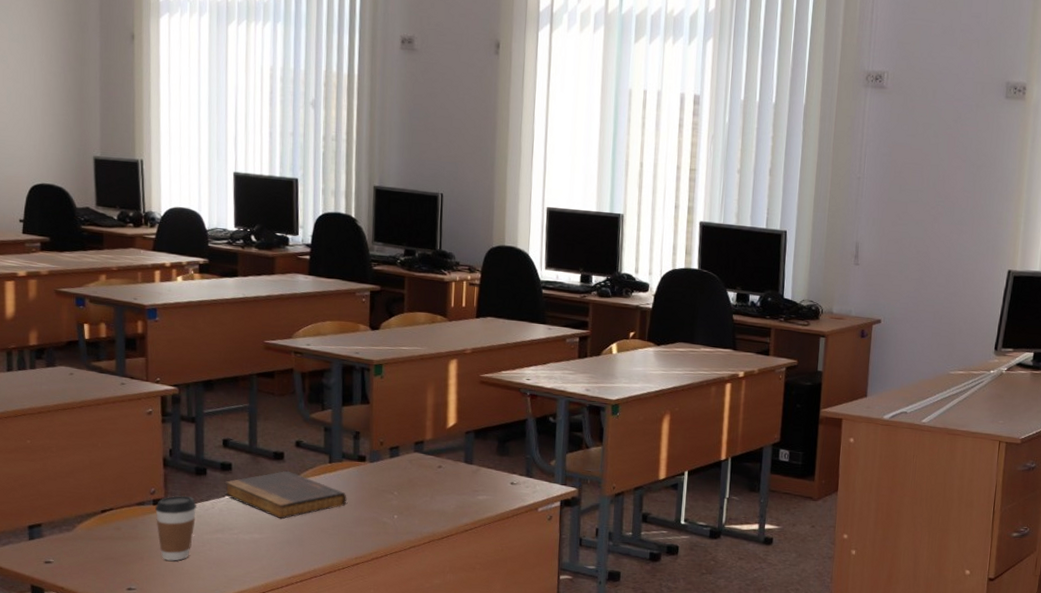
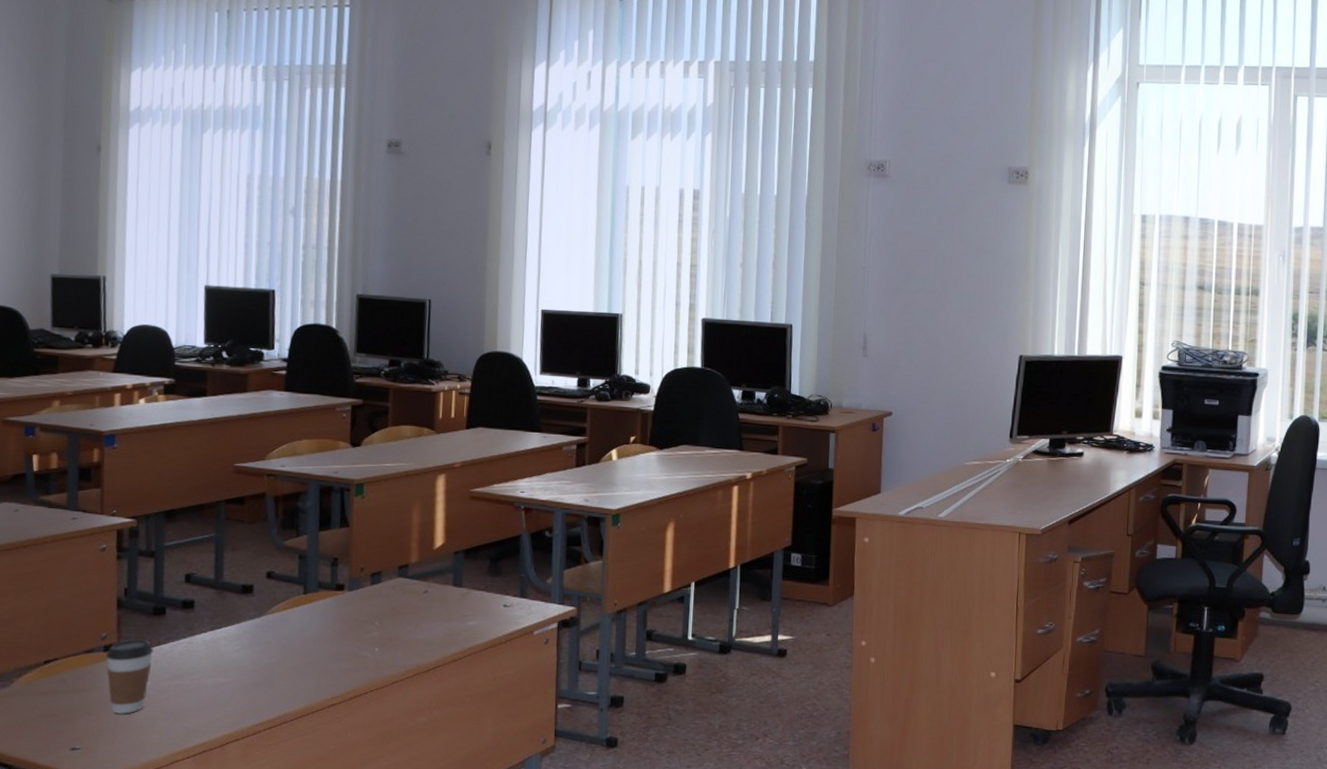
book: present [224,470,347,520] -> none [184,605,323,660]

